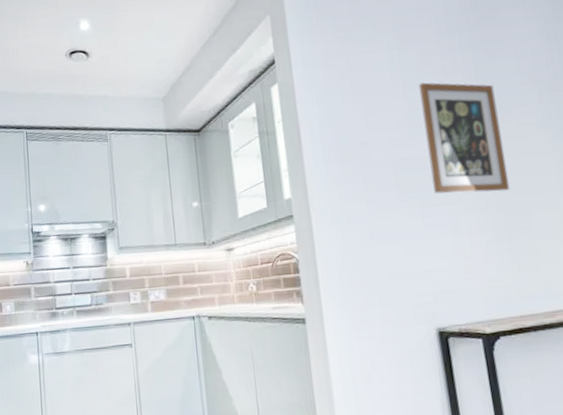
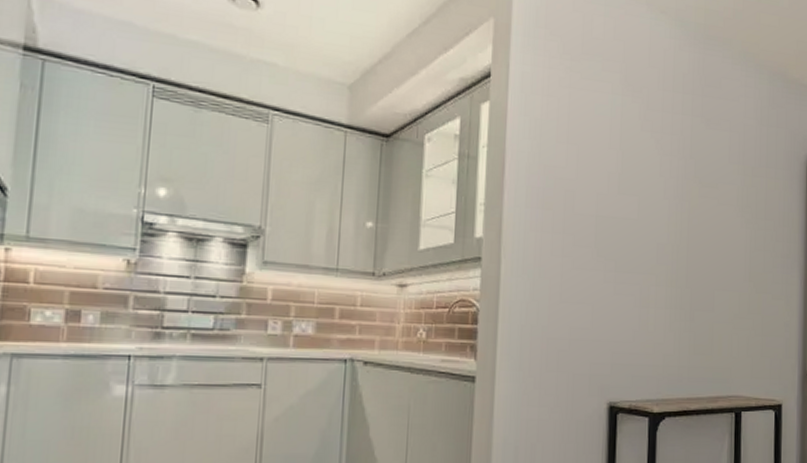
wall art: present [418,82,510,194] -> none [631,138,704,269]

